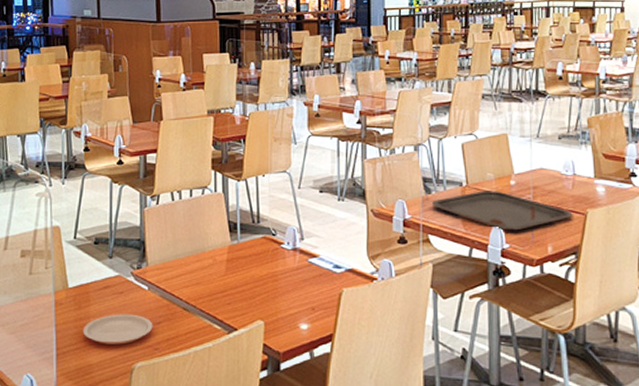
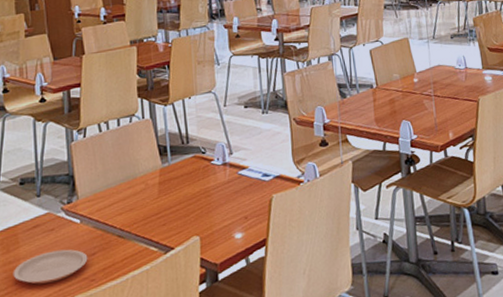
tray: present [432,191,573,231] -> none [348,89,468,124]

